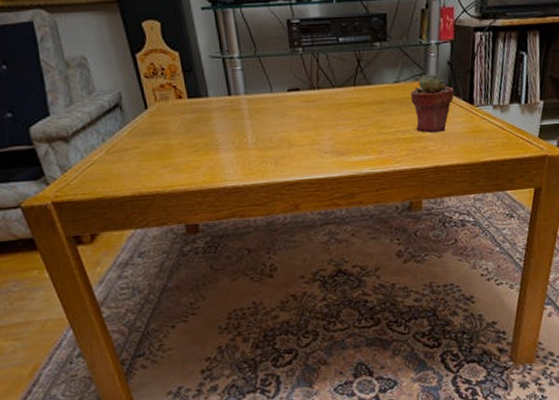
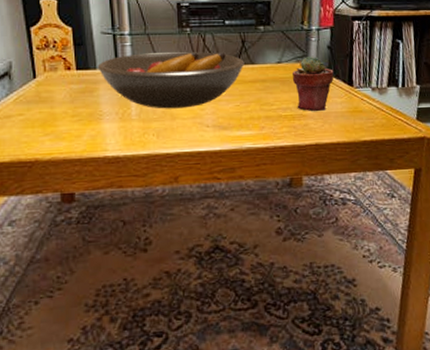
fruit bowl: none [209,73,361,137] -> present [97,51,245,109]

